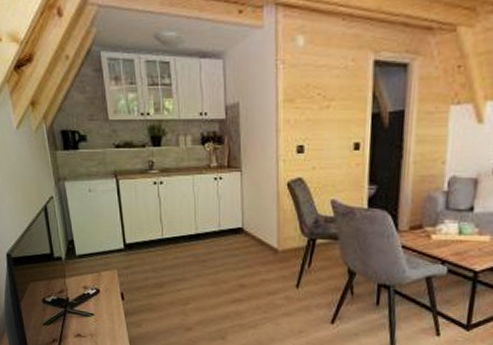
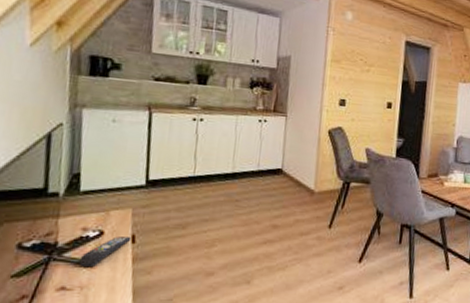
remote control: none [86,294,121,319] -> present [79,236,132,267]

